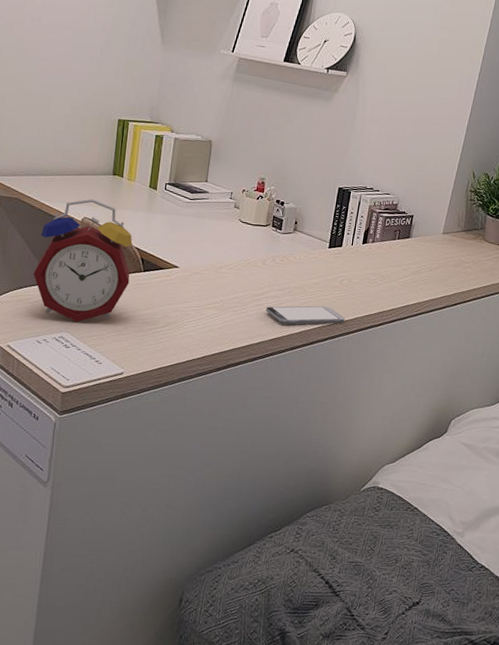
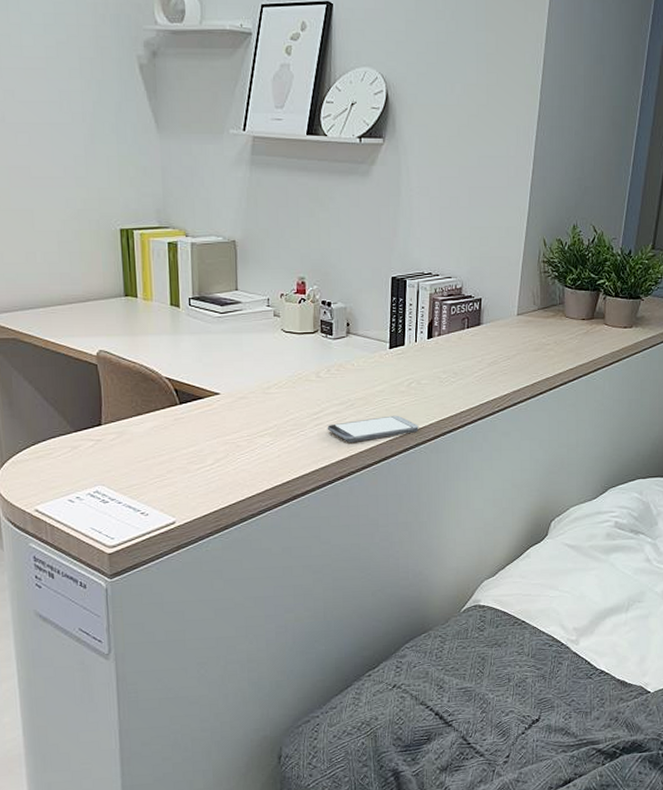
alarm clock: present [33,199,133,323] -> none [50,328,165,473]

